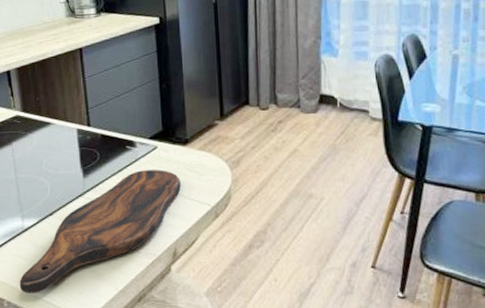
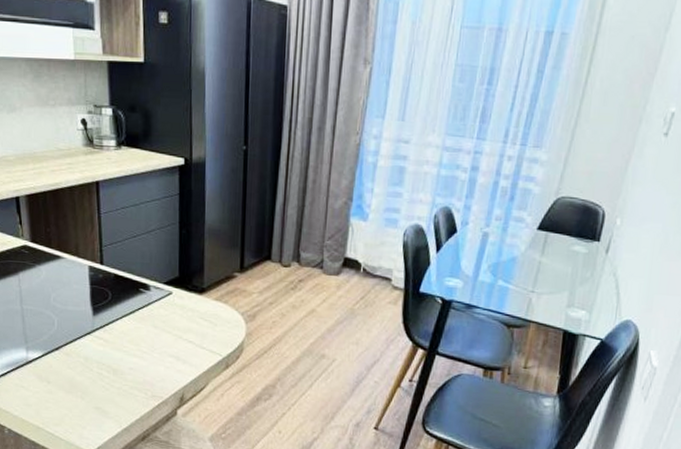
cutting board: present [19,170,181,293] -> none [21,314,194,424]

